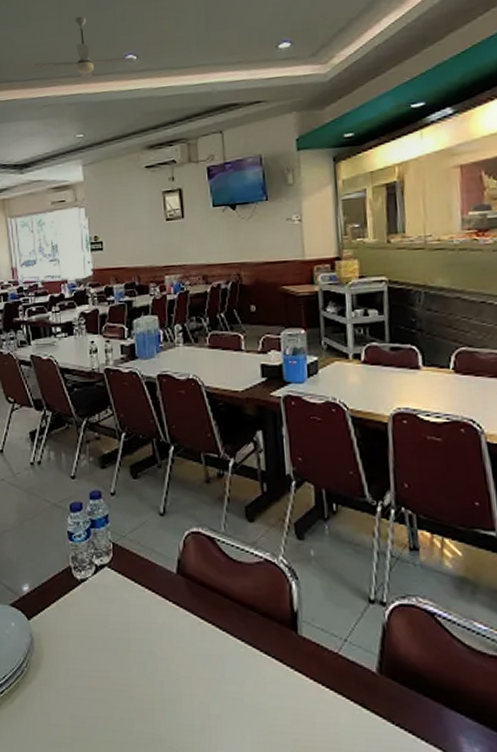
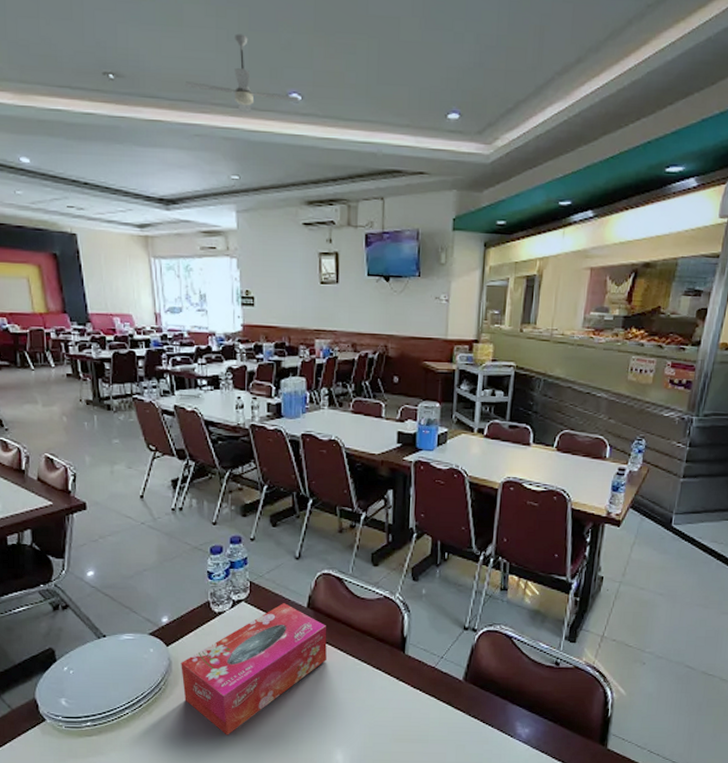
tissue box: none [43,568,204,735] -> present [181,603,327,735]

